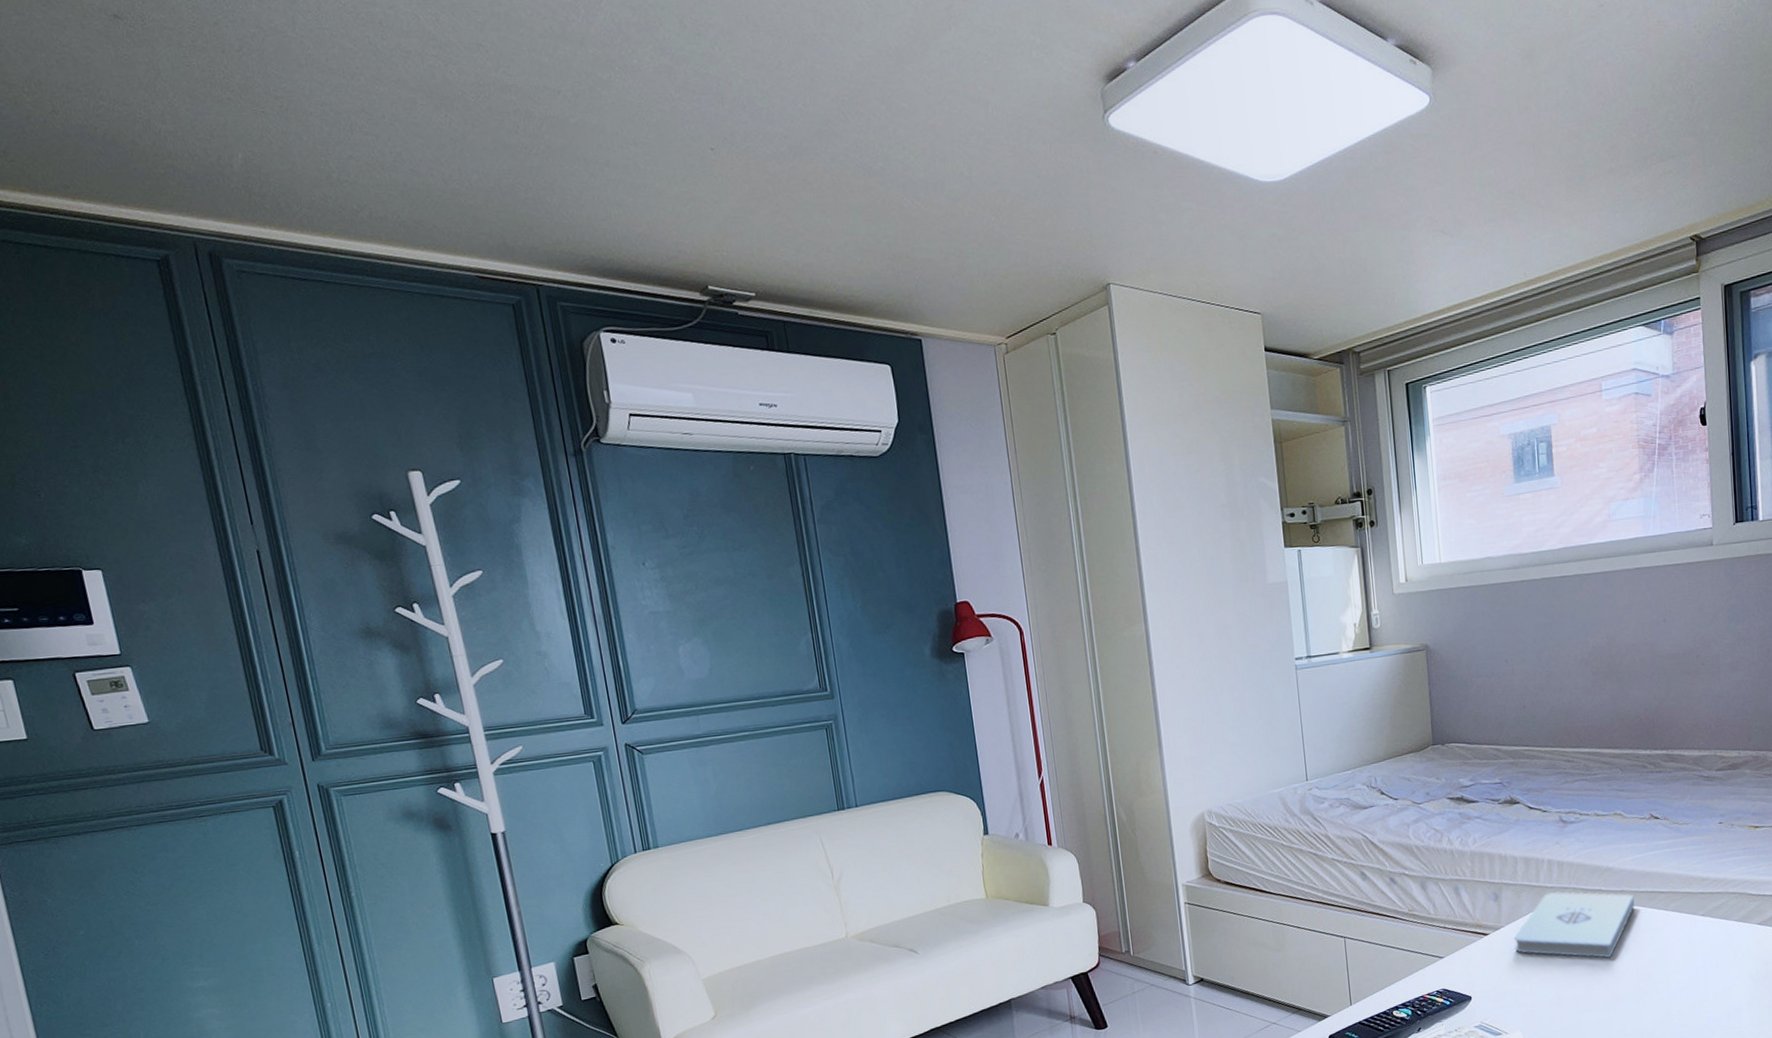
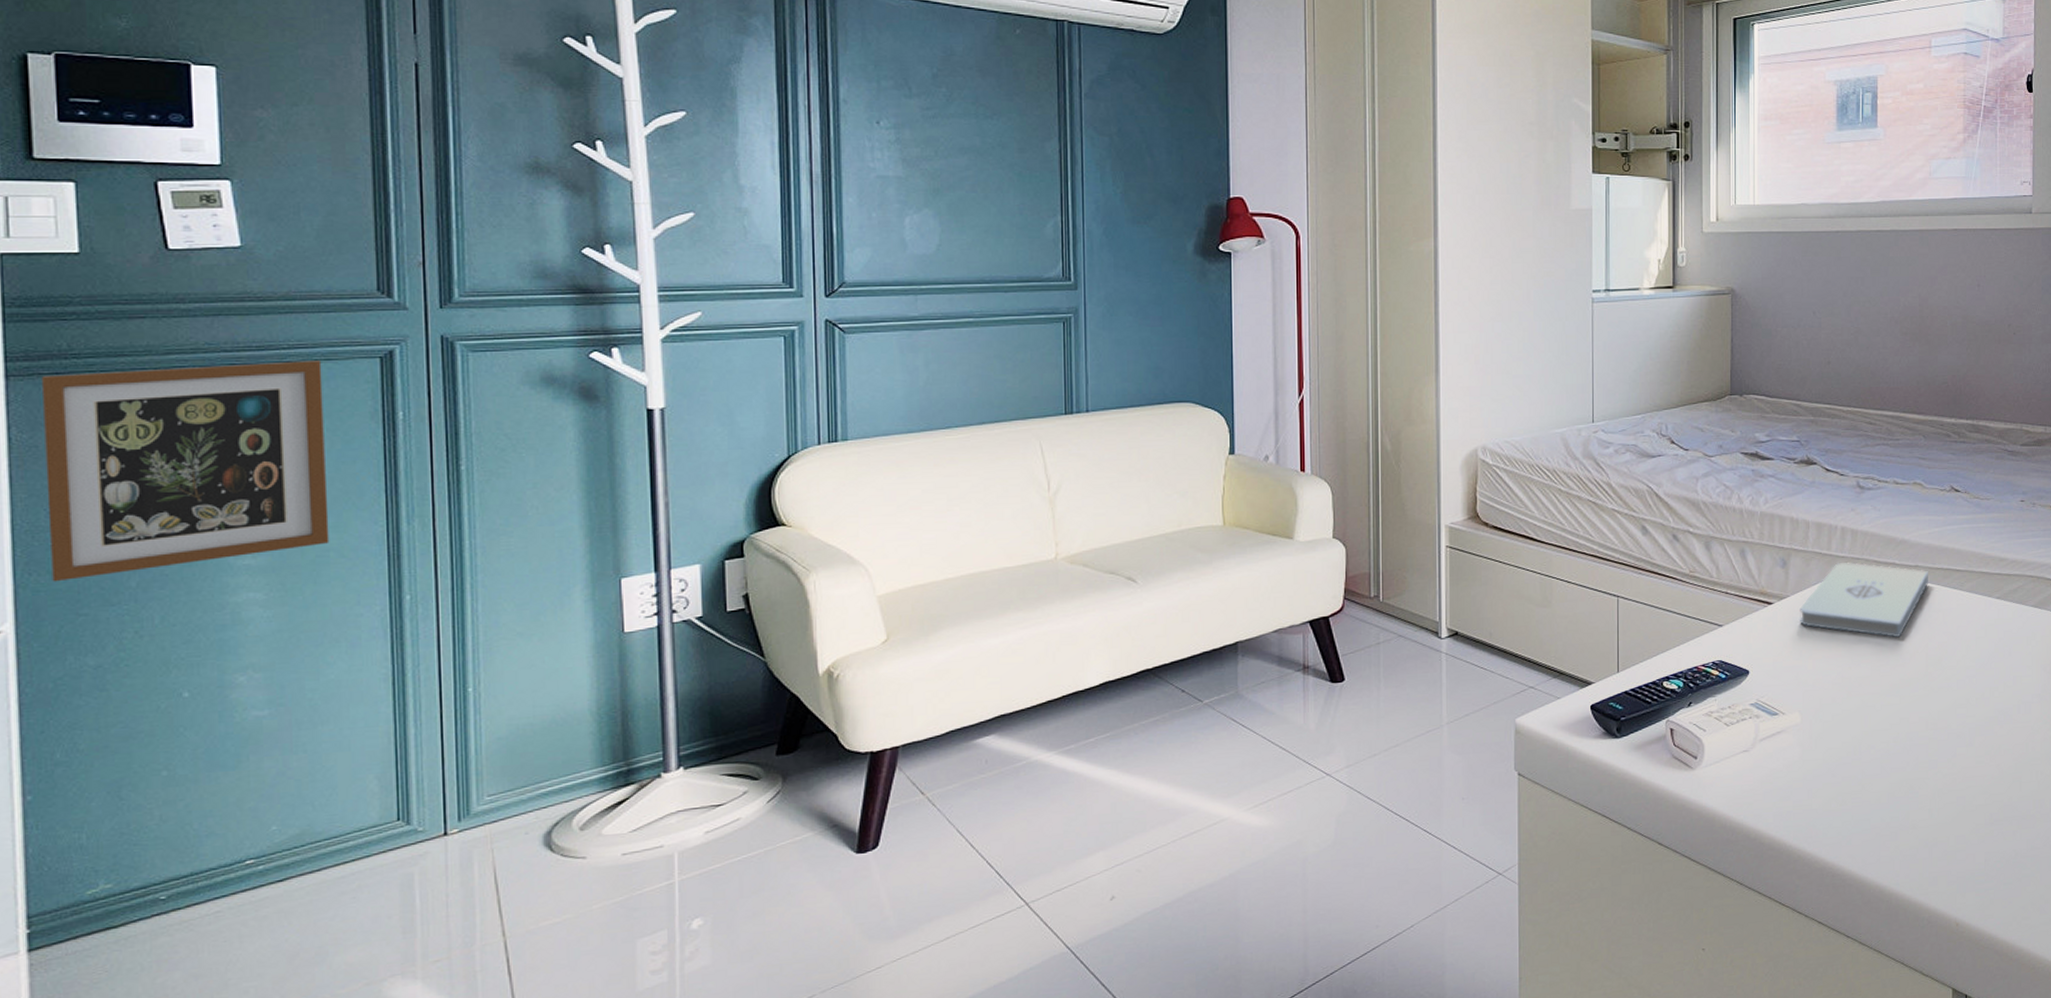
picture frame: none [18,813,261,1010] -> present [40,360,330,582]

